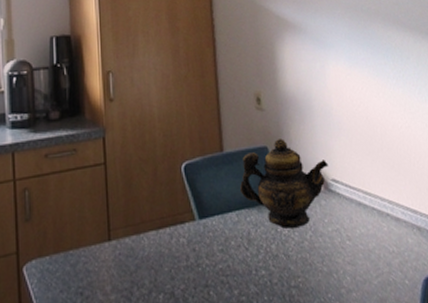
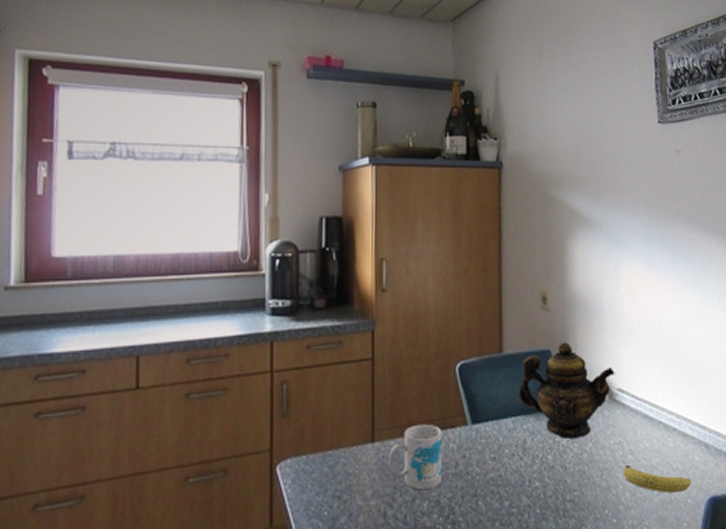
mug: none [125,221,175,284] -> present [389,423,442,491]
fruit: none [342,250,408,275] -> present [623,464,692,493]

